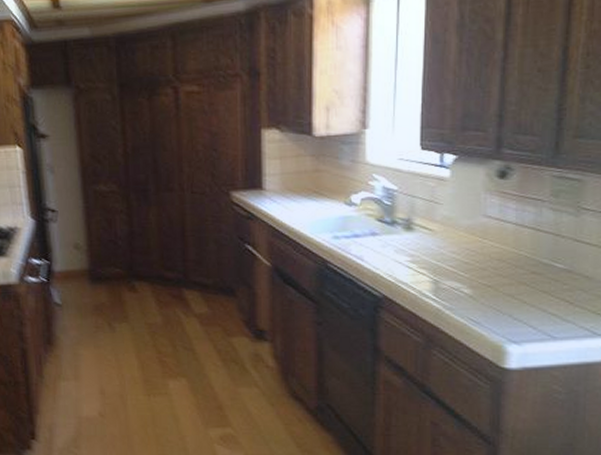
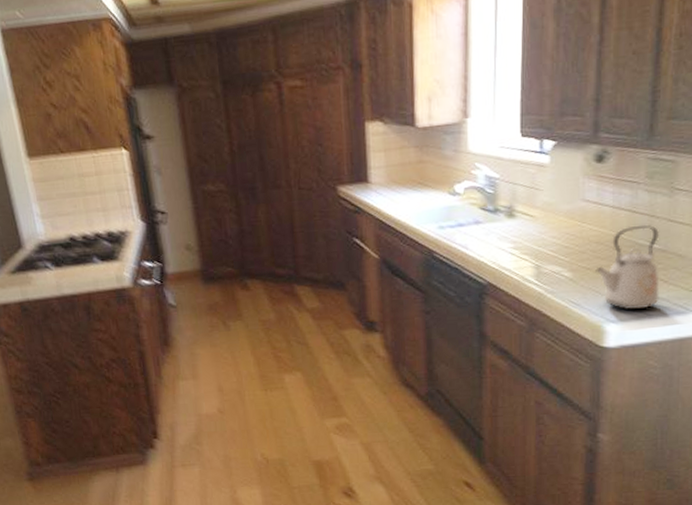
kettle: none [497,243,565,331] -> present [595,224,660,310]

